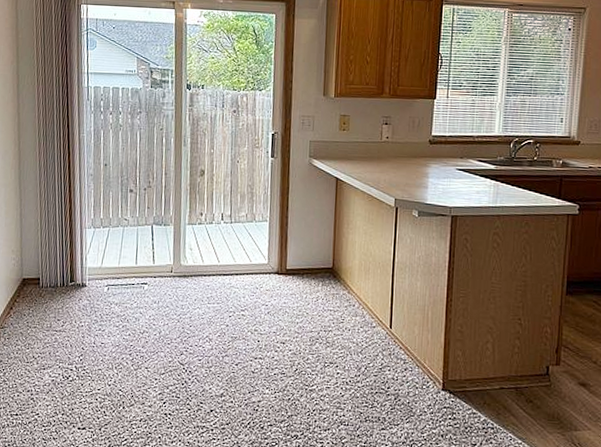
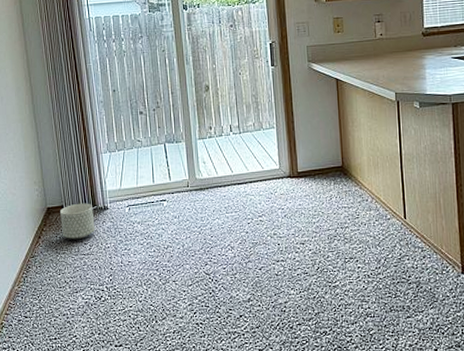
planter: none [35,277,71,315] -> present [60,203,95,240]

